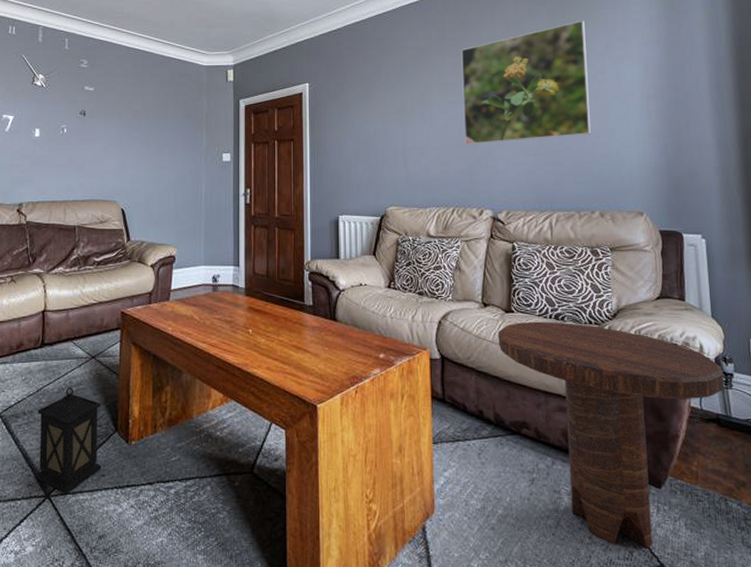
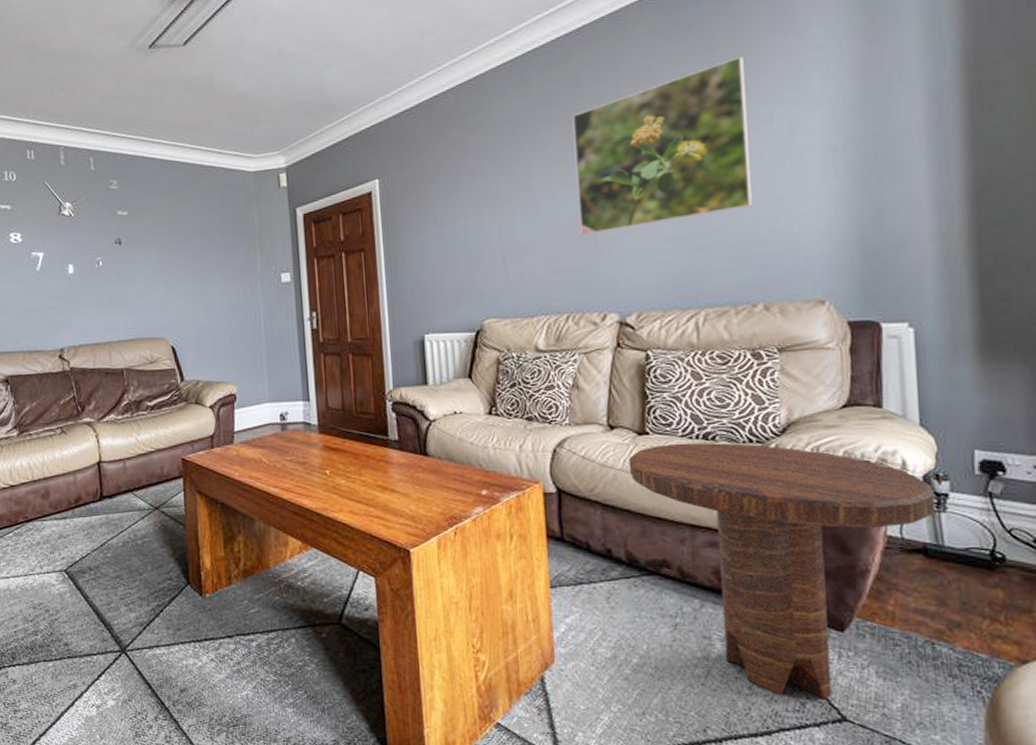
lantern: present [34,387,102,494] -> none [103,540,177,648]

